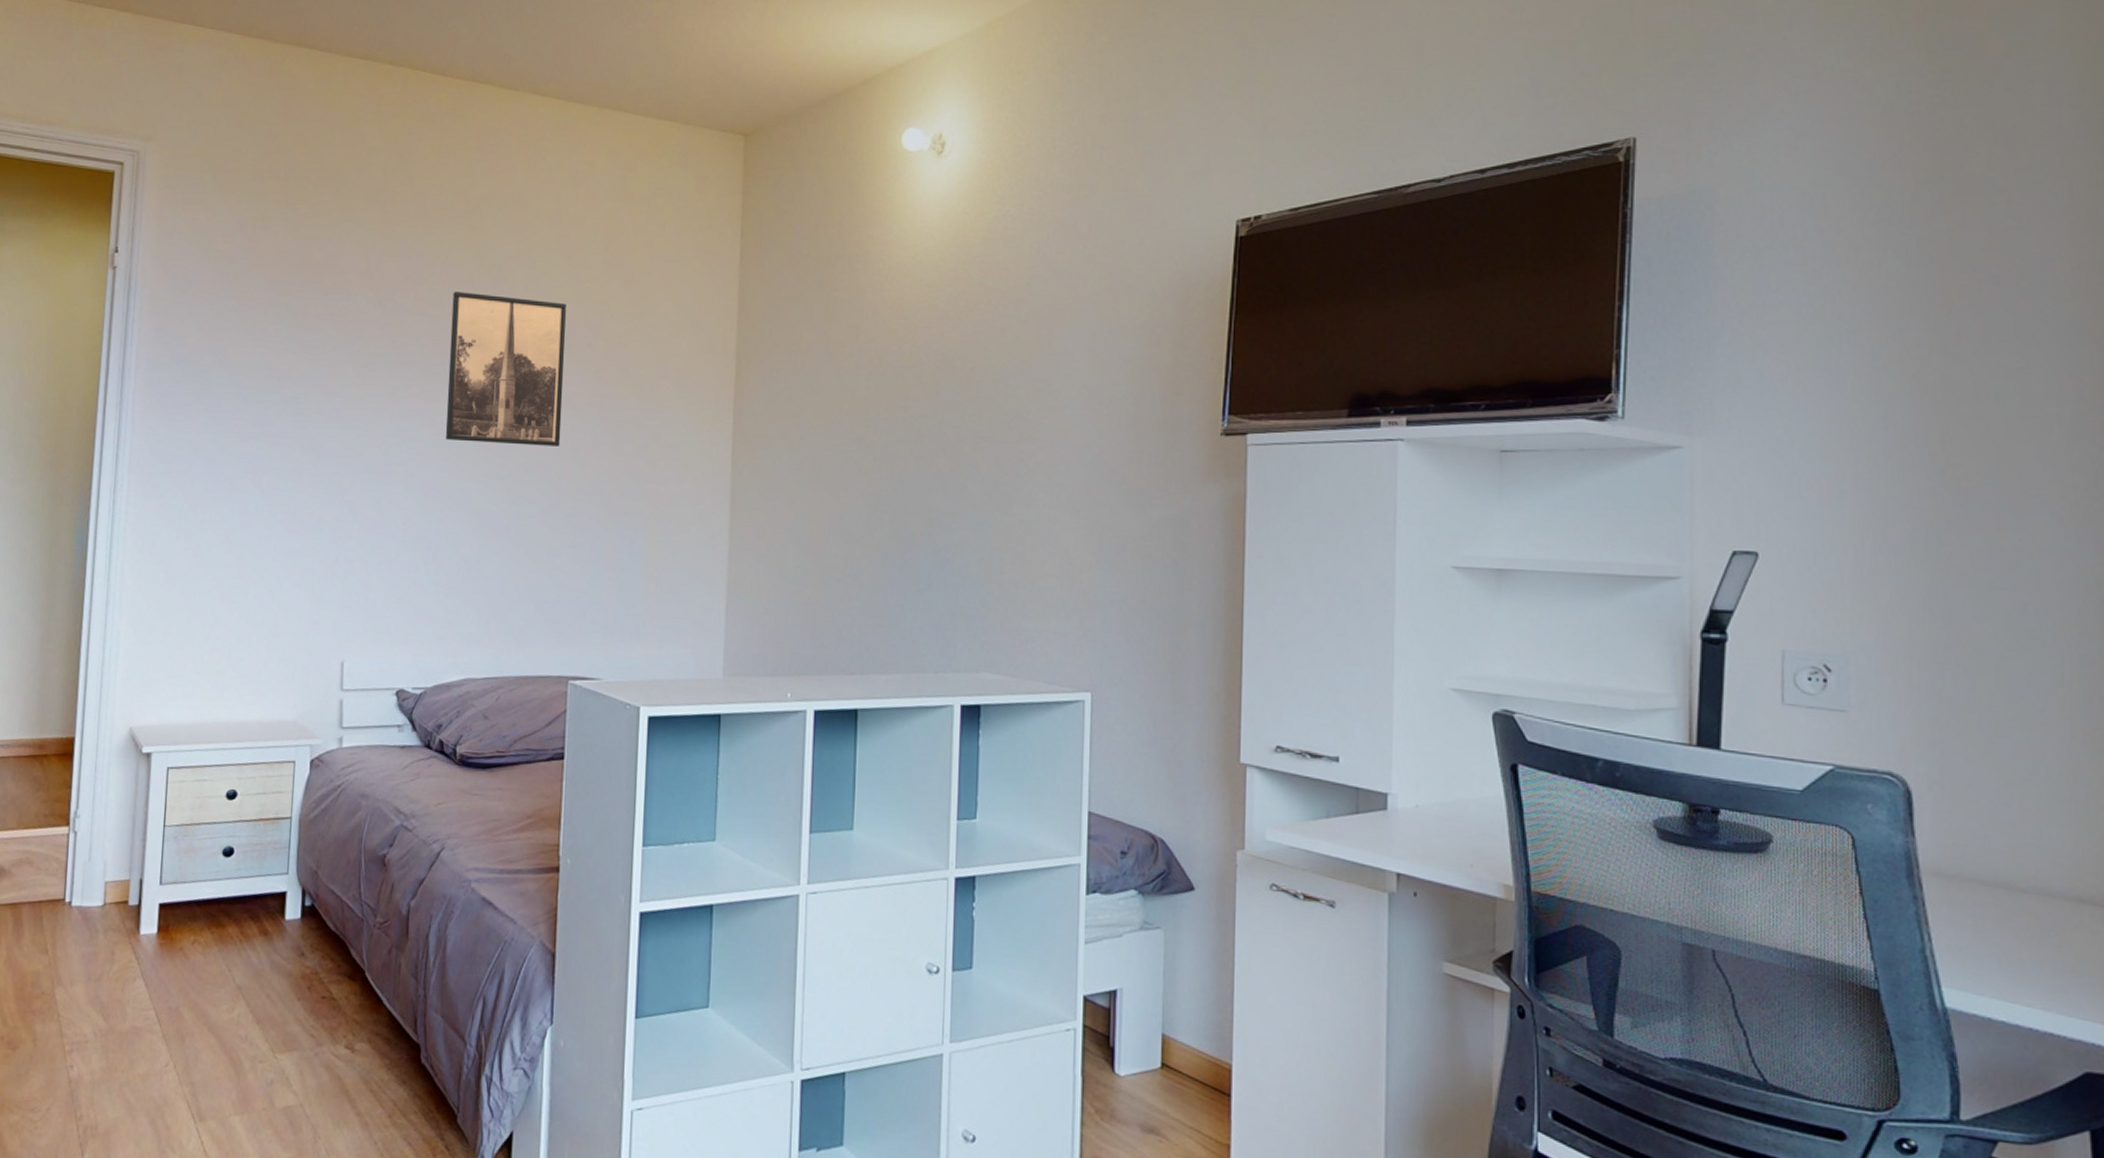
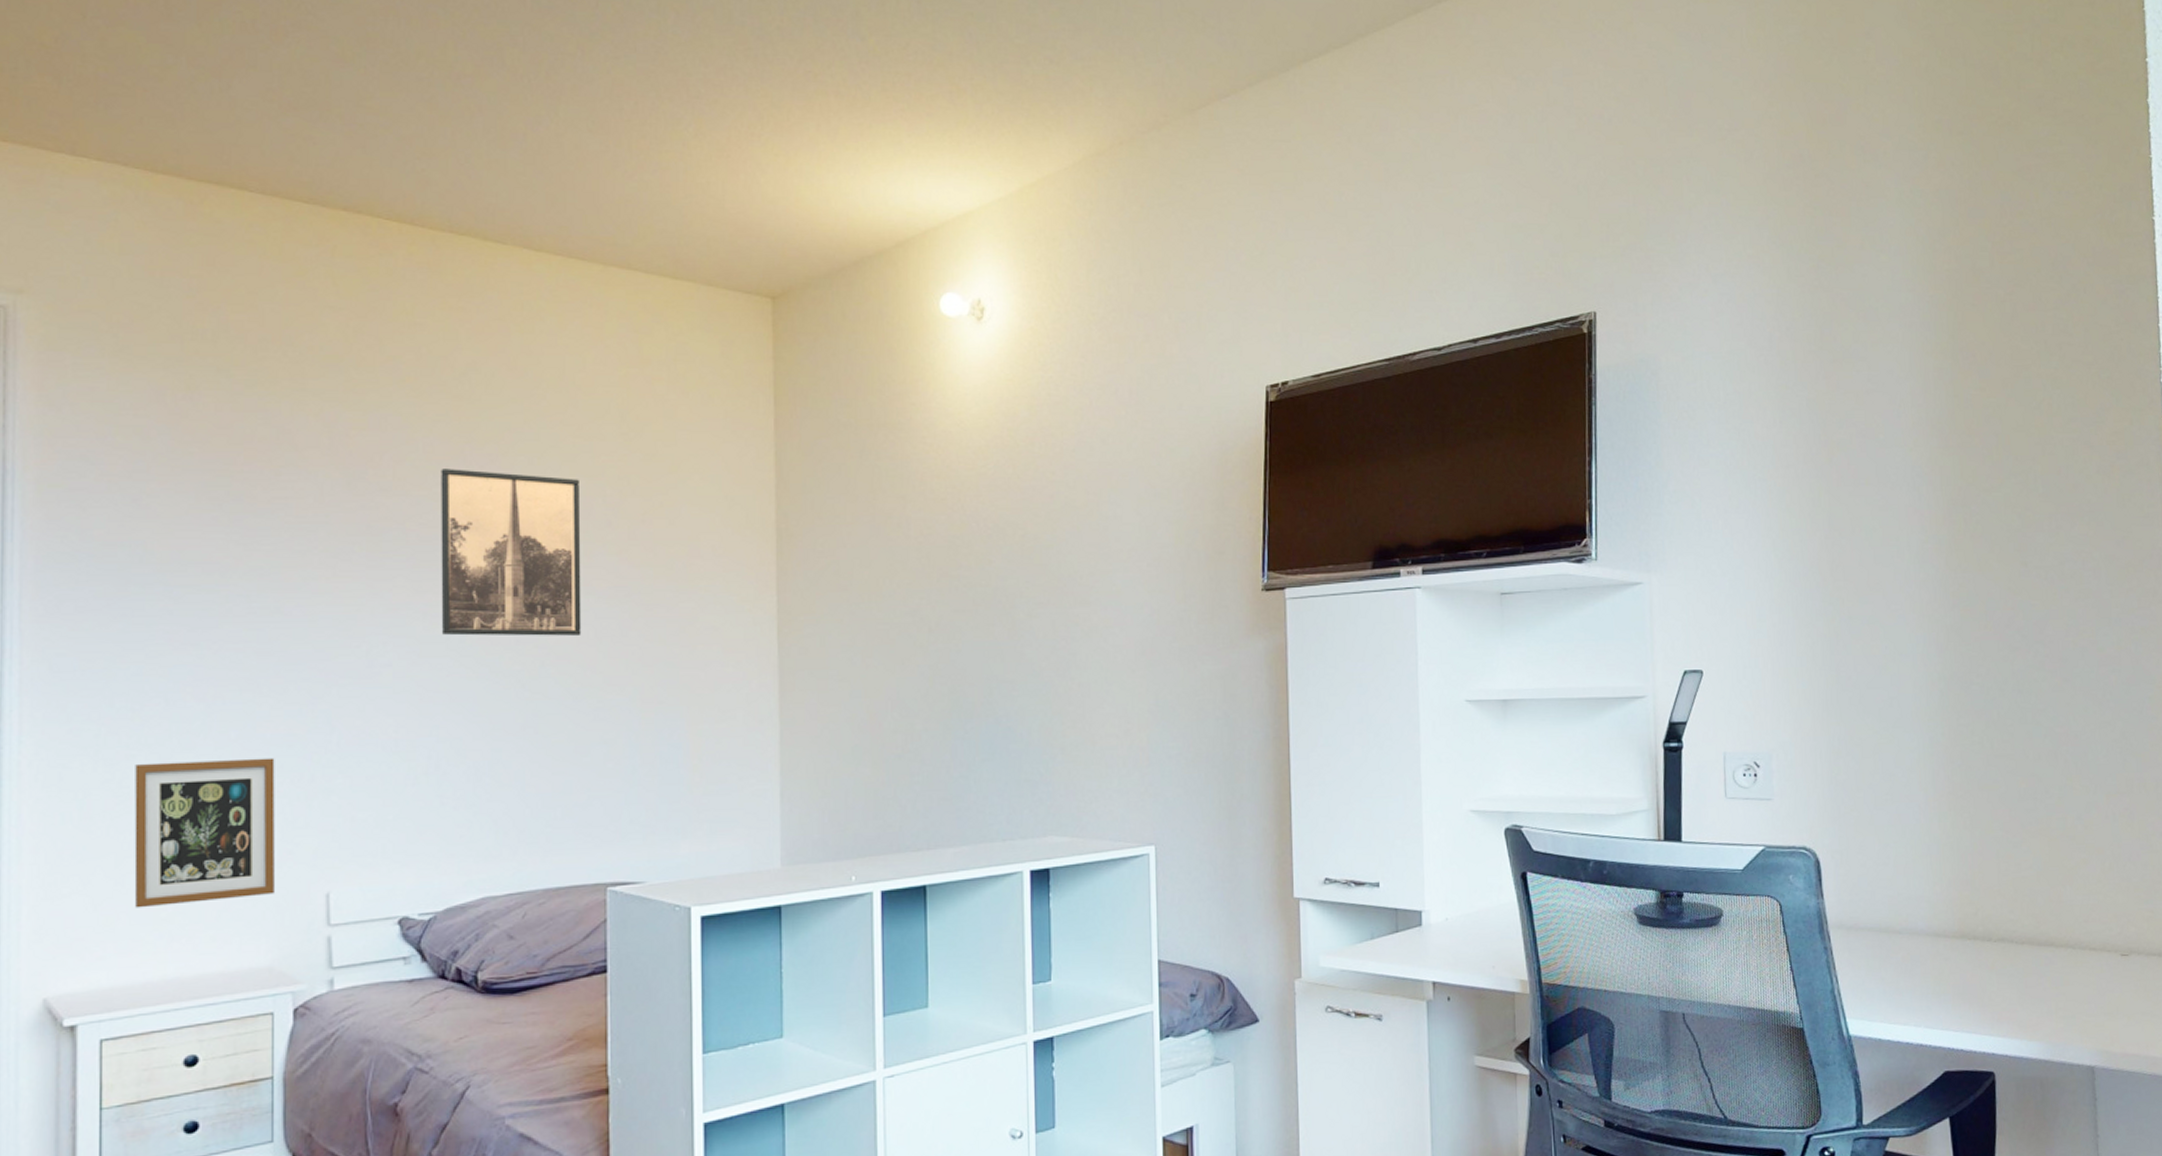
picture frame: none [199,536,309,660] -> present [134,757,275,908]

